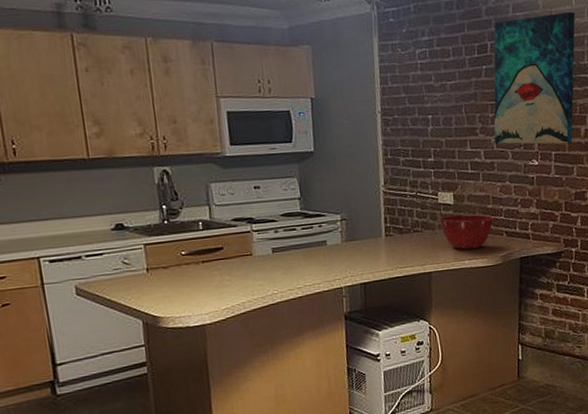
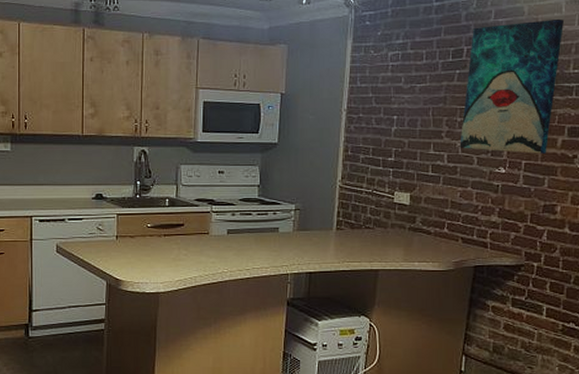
mixing bowl: present [438,214,494,250] -> none [392,216,451,251]

